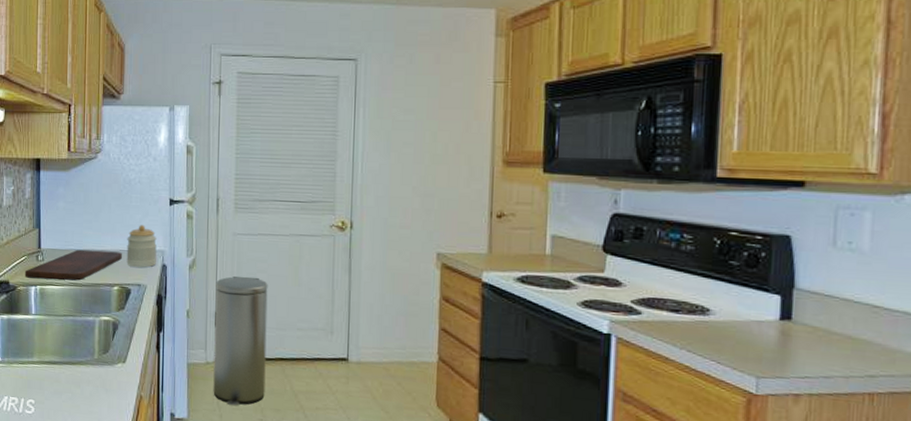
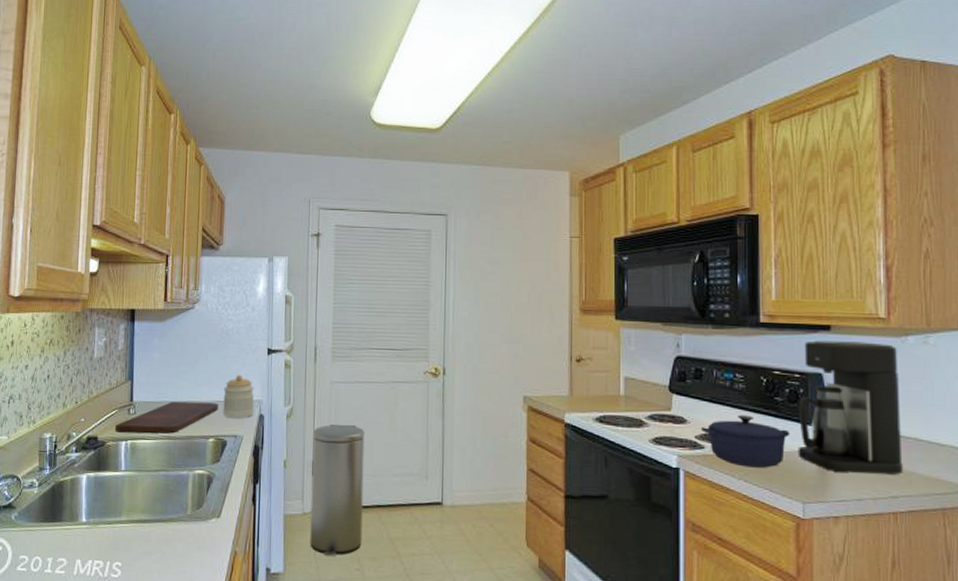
cooking pot: none [639,279,746,338] -> present [701,415,790,468]
coffee maker: none [754,198,889,352] -> present [798,340,903,475]

